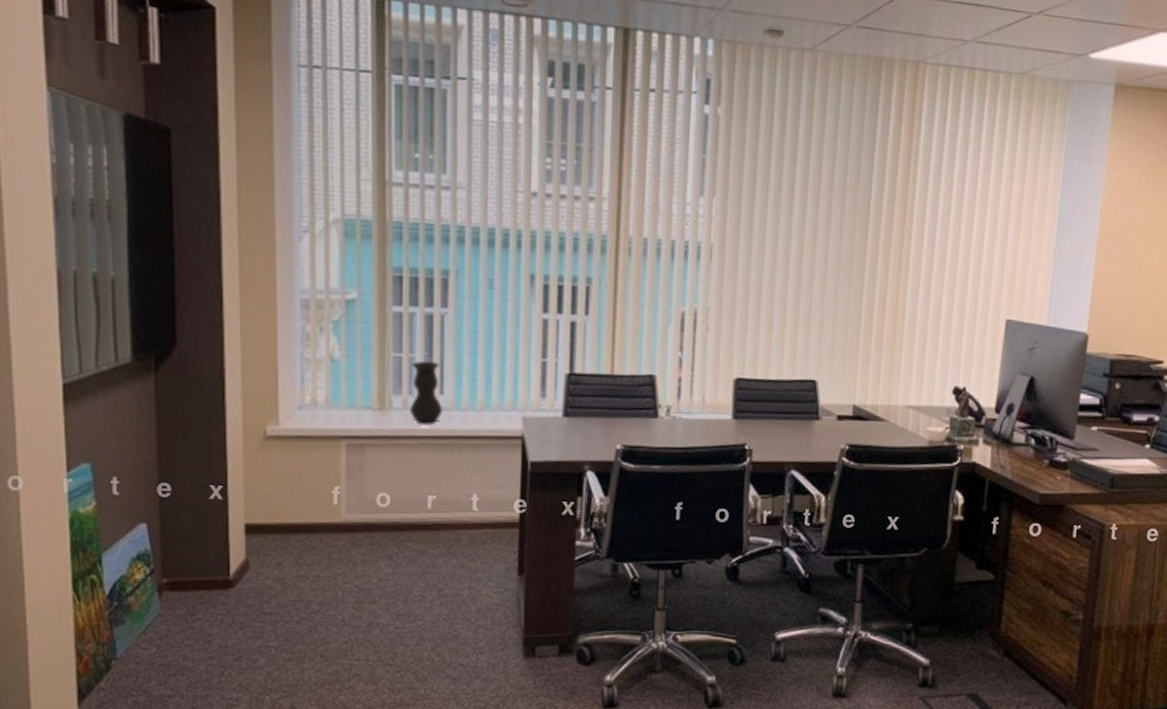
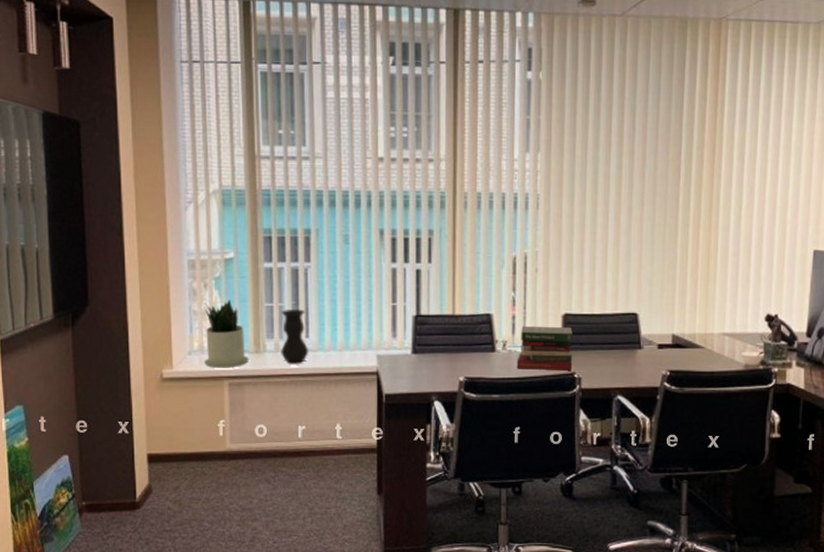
planter: none [316,347,371,428] -> present [203,300,249,369]
books: none [681,389,745,441] -> present [516,325,573,371]

